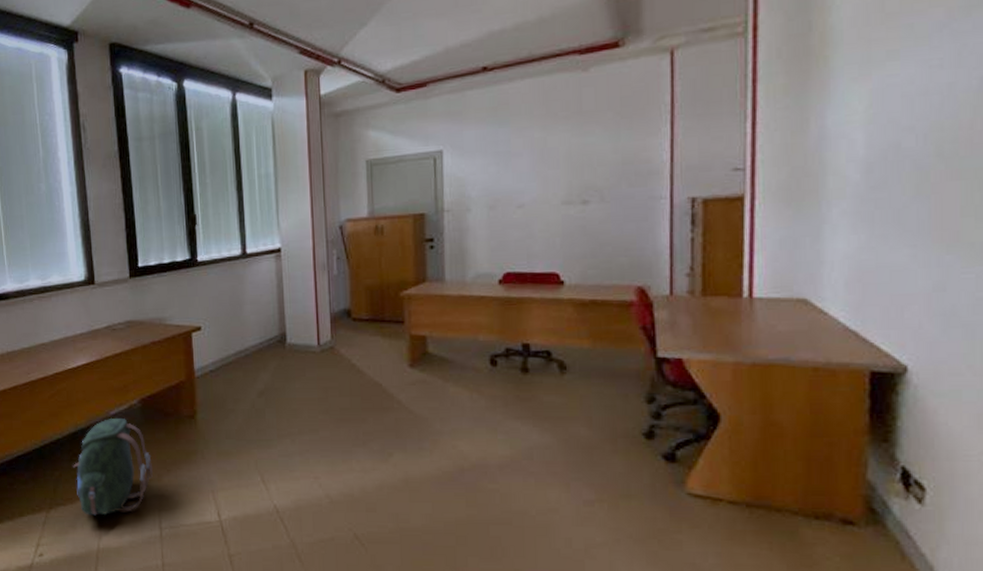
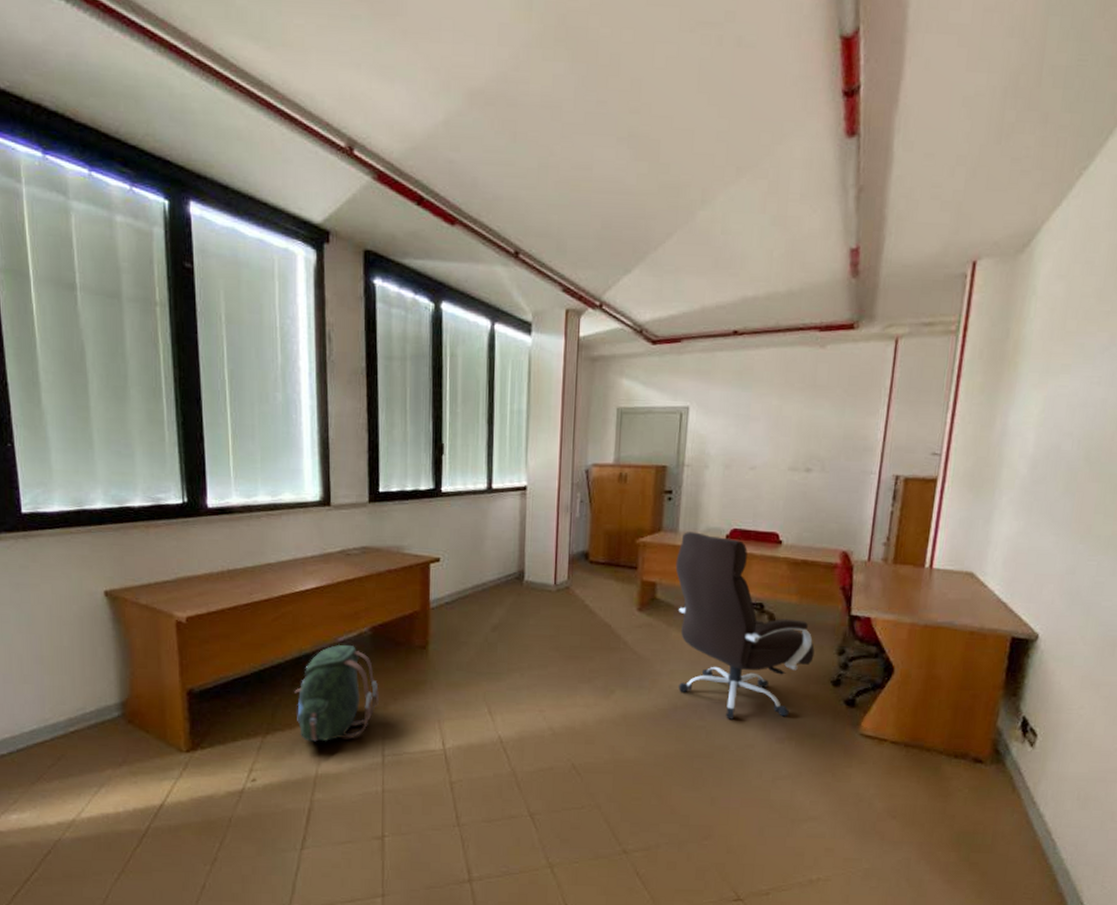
office chair: none [445,279,618,481] -> present [675,532,815,720]

